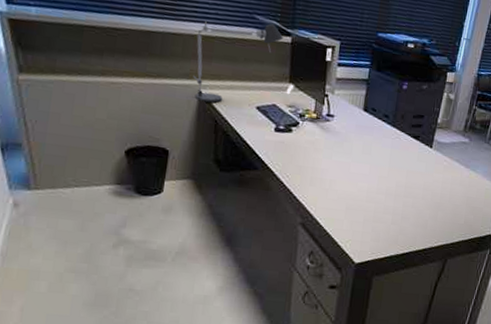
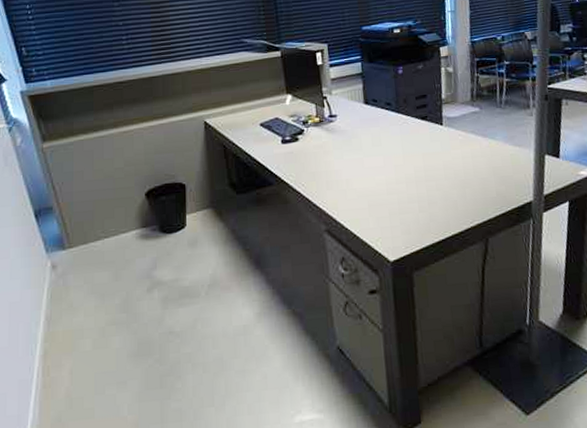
desk lamp: present [193,21,284,103] -> none [193,43,273,131]

